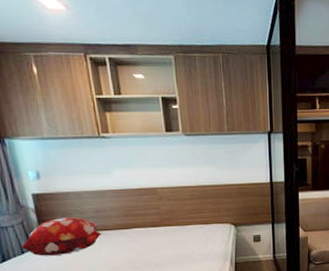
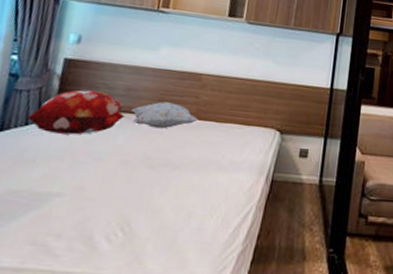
decorative pillow: none [106,216,165,239] -> present [131,102,199,129]

